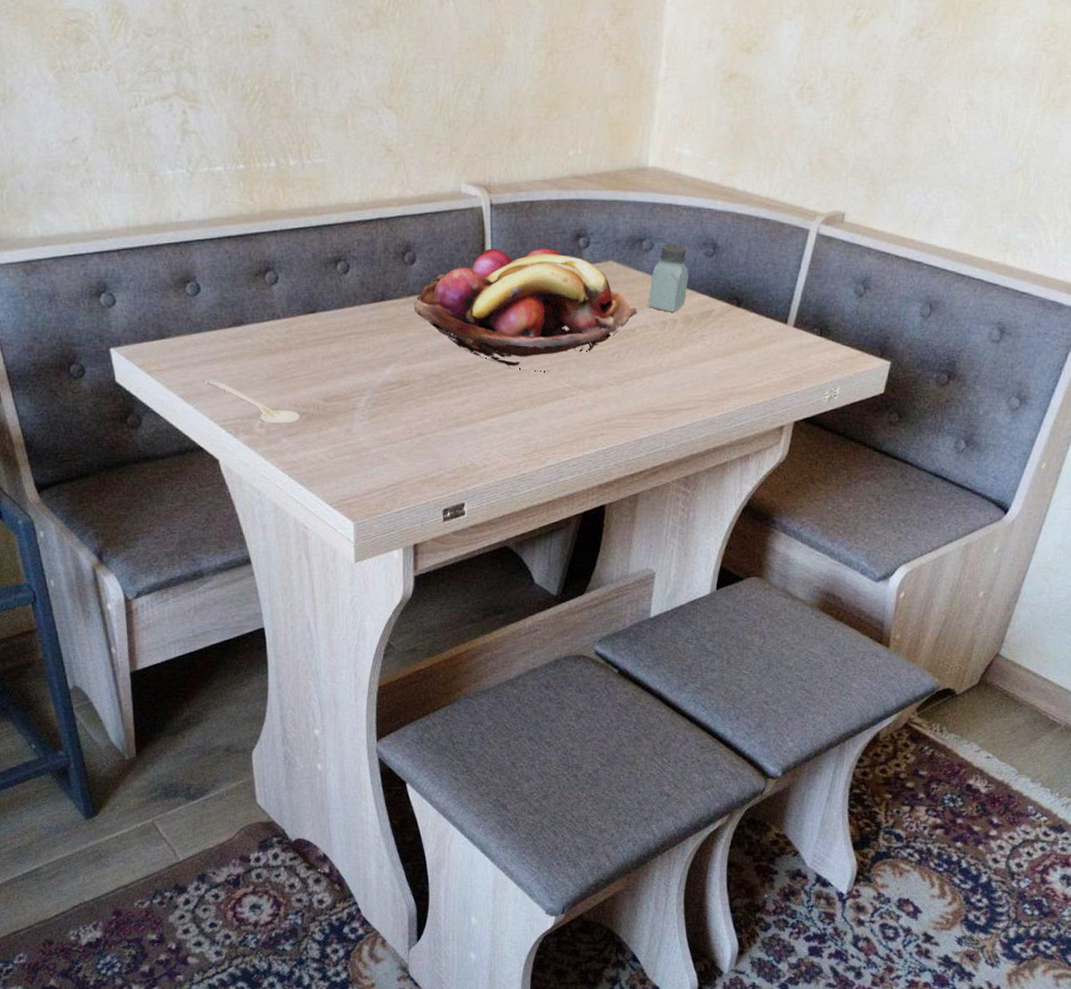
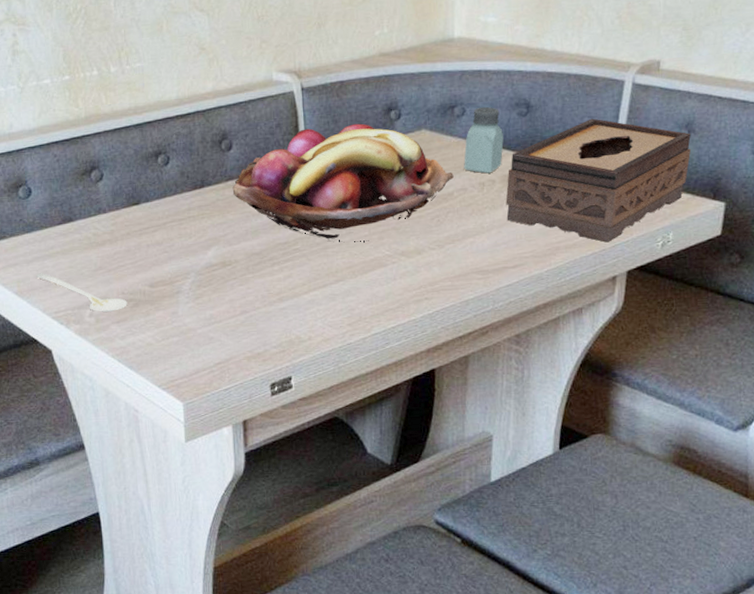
tissue box: none [685,265,866,392] -> present [505,118,692,243]

